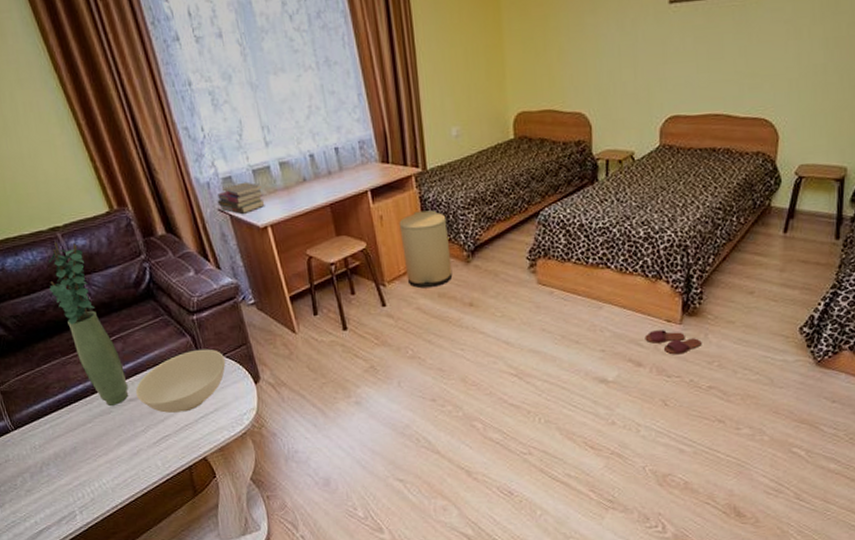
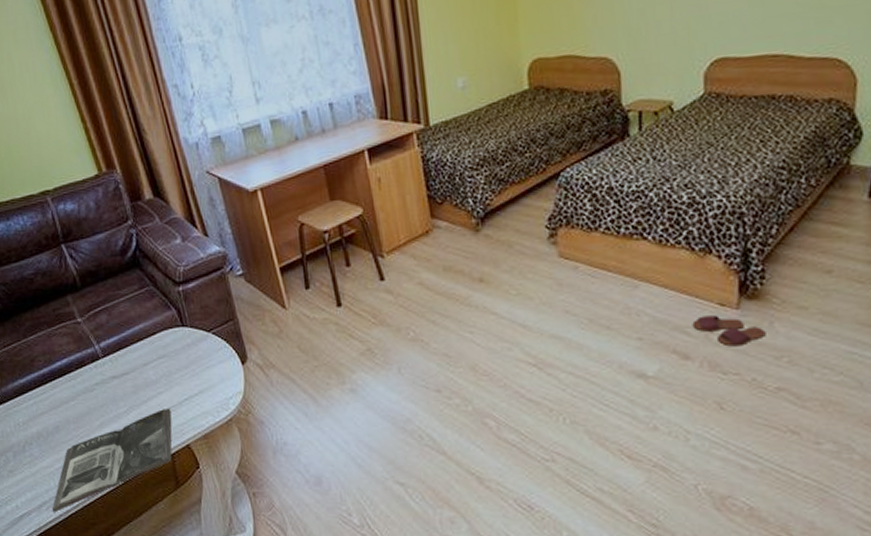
vase: present [48,242,128,406] -> none [38,207,112,382]
magazine: none [71,426,189,525] -> present [52,409,172,512]
bowl: present [135,348,226,413] -> none [119,323,212,393]
books: present [217,182,265,214] -> none [206,141,255,176]
pedal bin: present [399,210,453,289] -> none [399,171,460,261]

